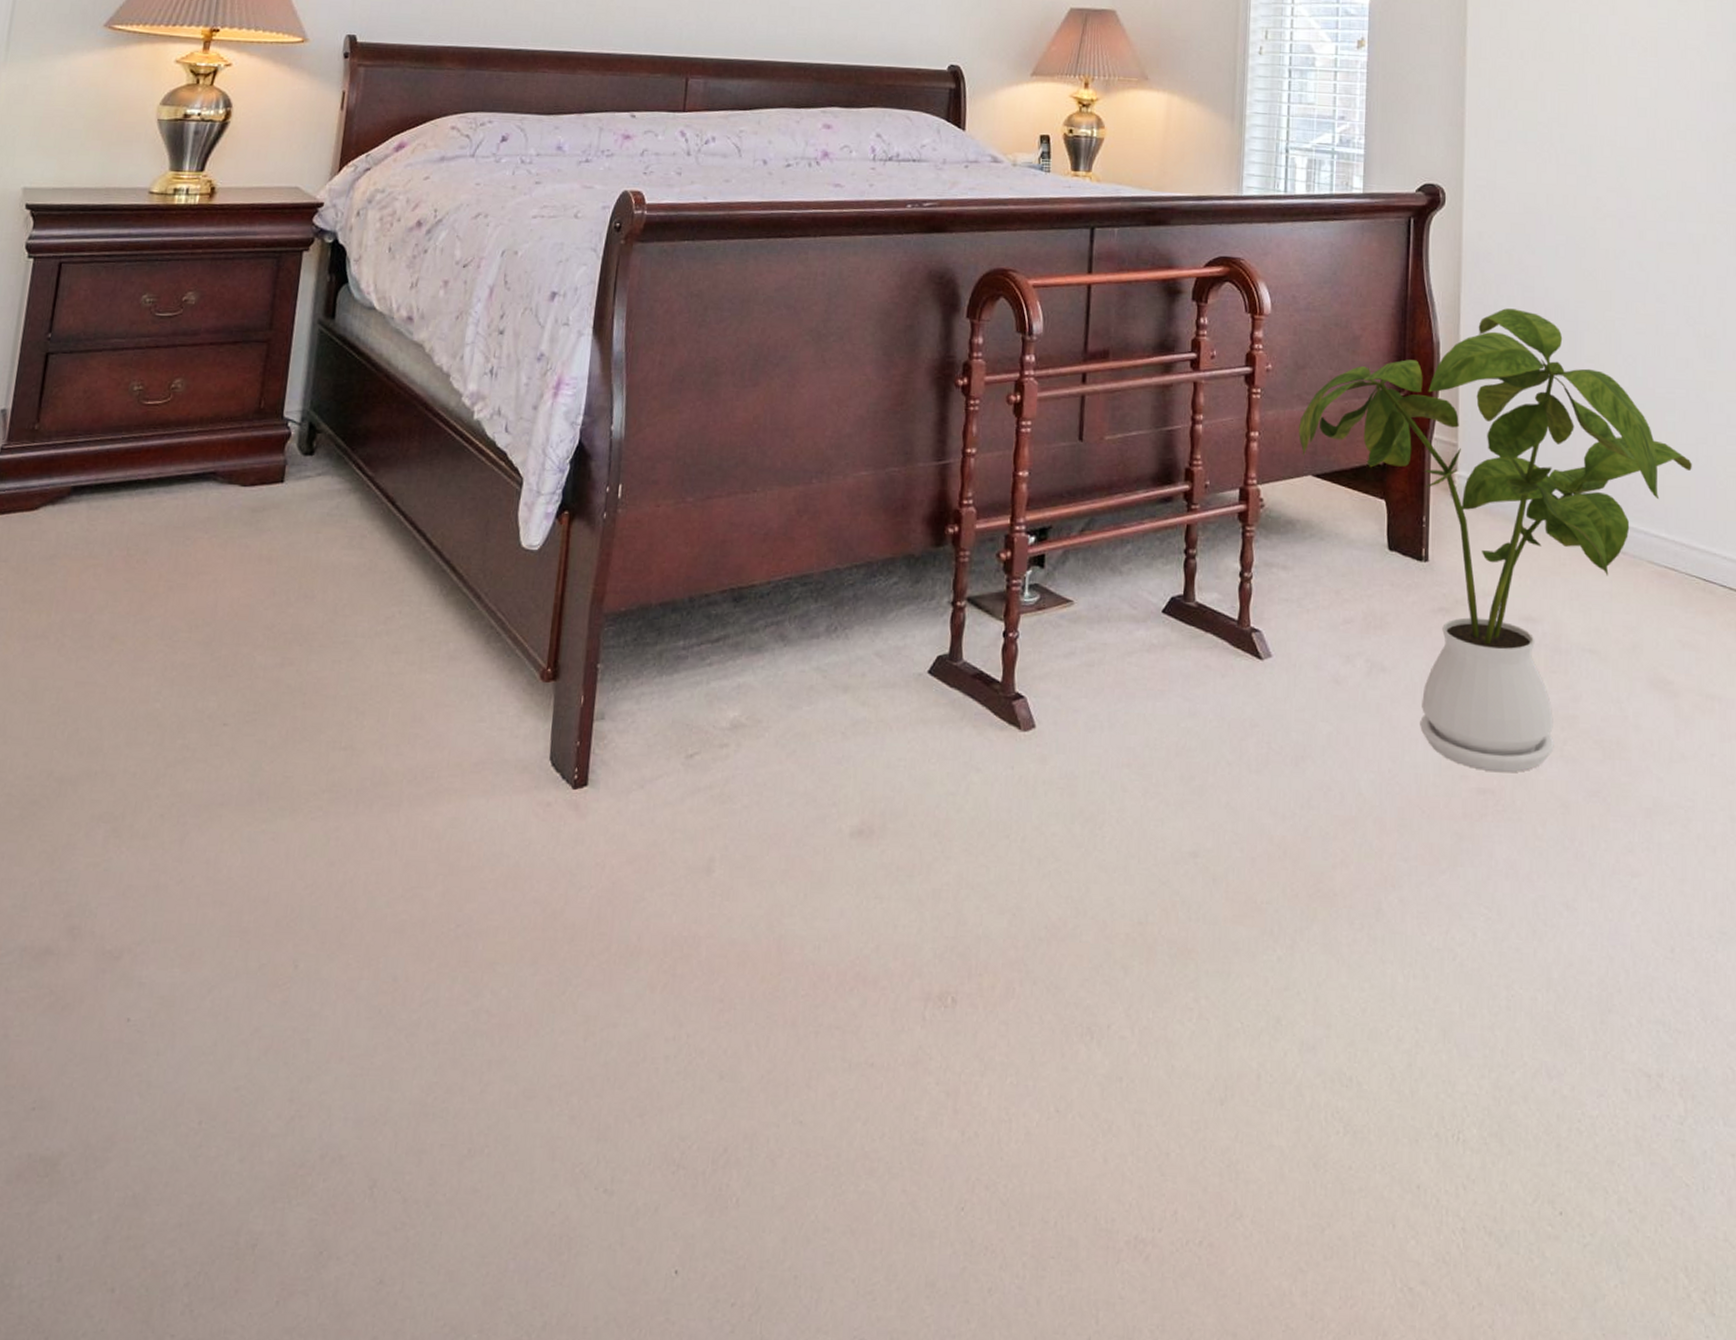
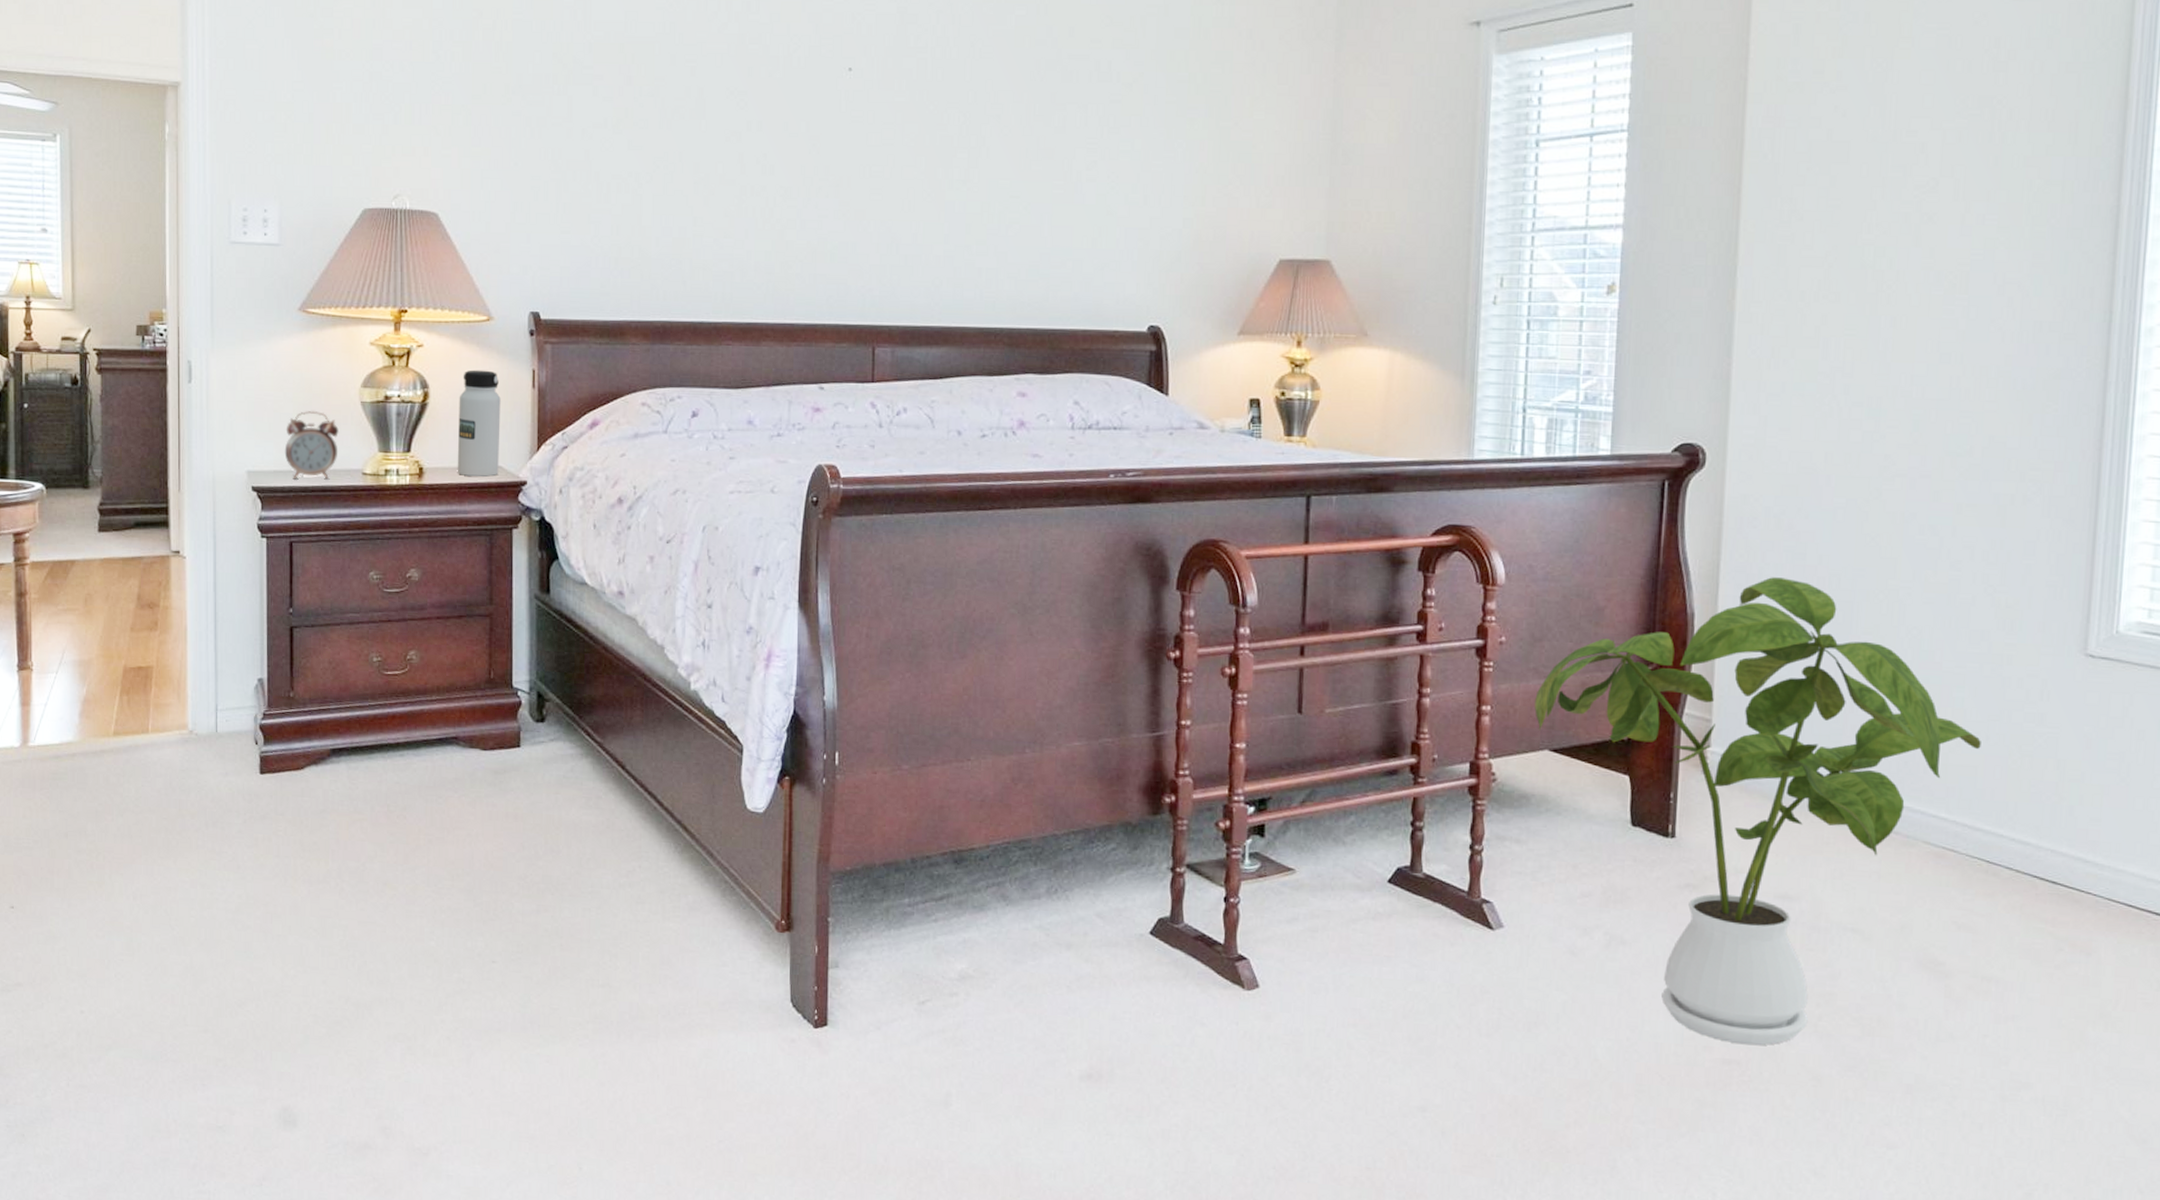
alarm clock: none [67,126,131,198] -> present [284,410,340,480]
water bottle: none [251,90,307,198] -> present [457,369,501,478]

